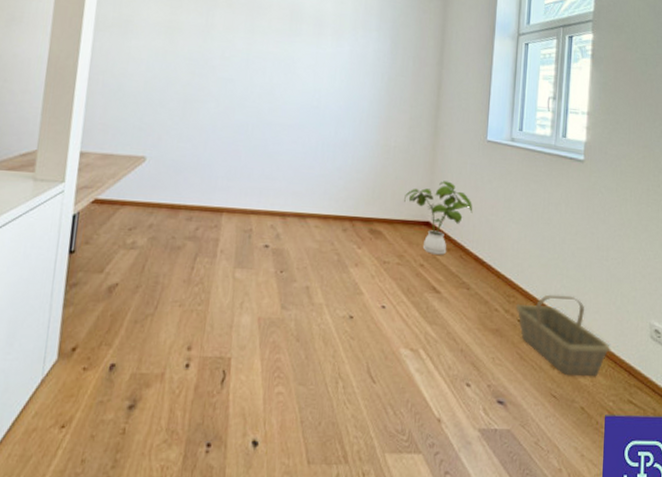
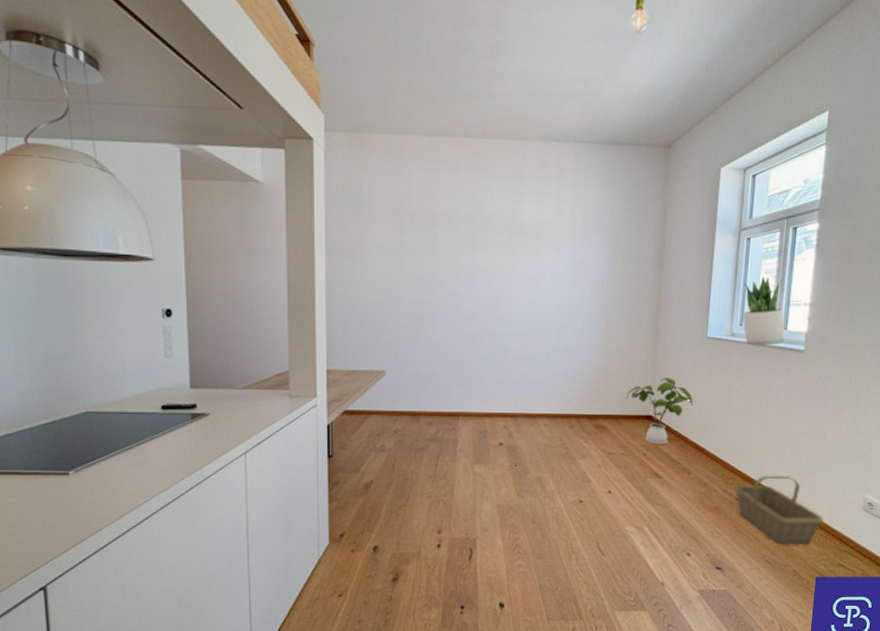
planter: none [522,82,564,153] -> present [742,276,785,346]

